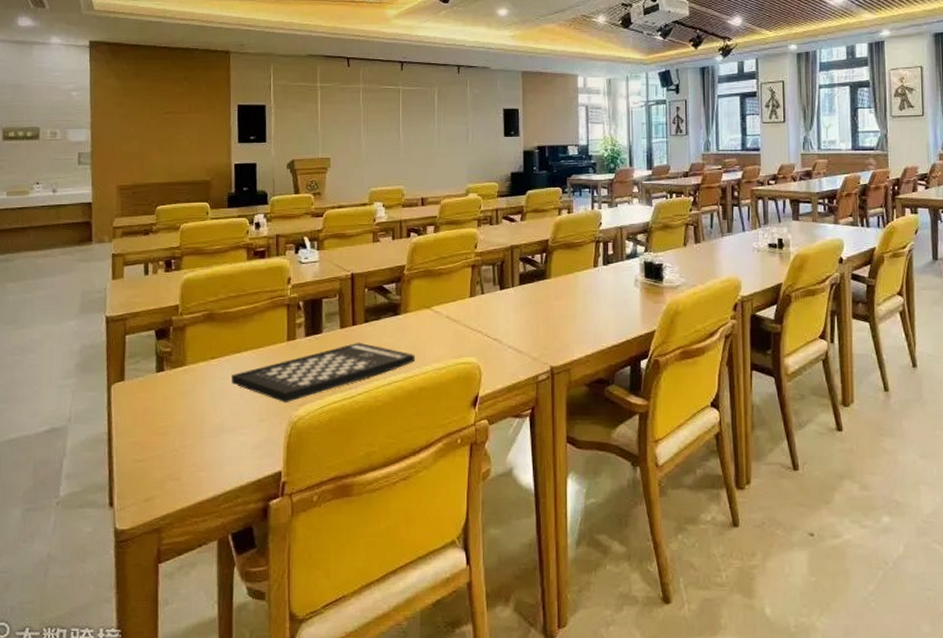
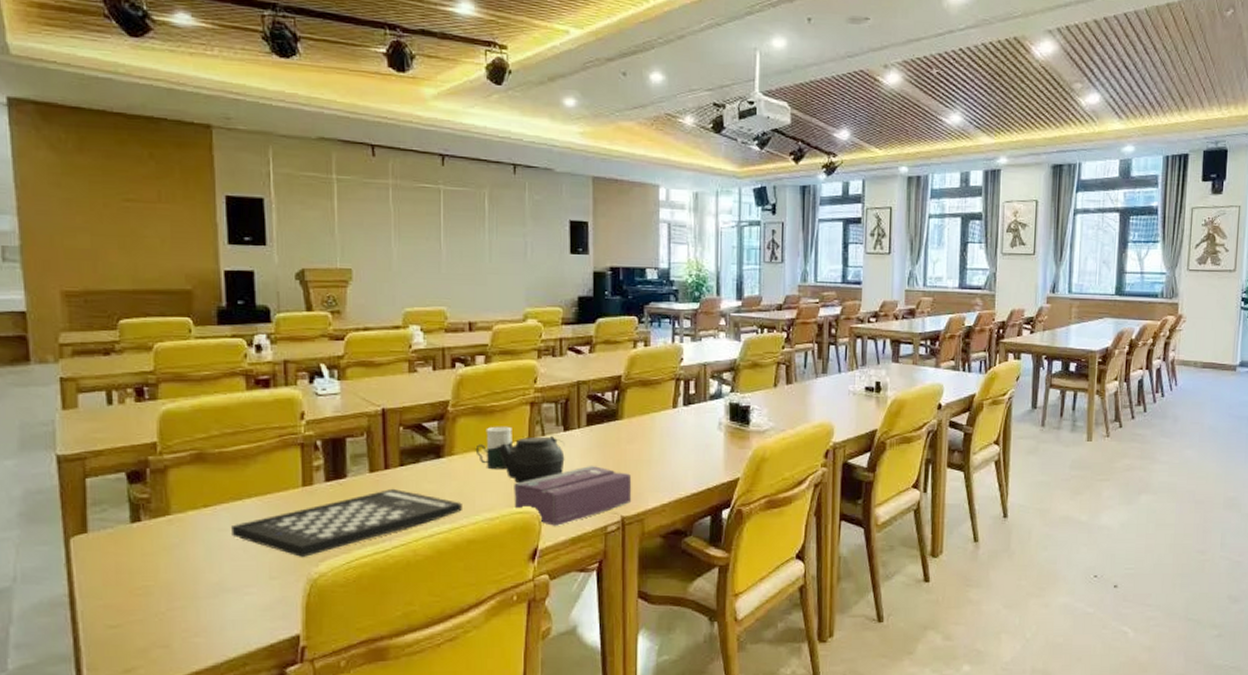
cup: none [426,286,458,325] -> present [475,426,514,470]
teapot: none [443,295,501,337] -> present [496,436,565,484]
tissue box: none [458,320,559,375] -> present [514,465,632,526]

